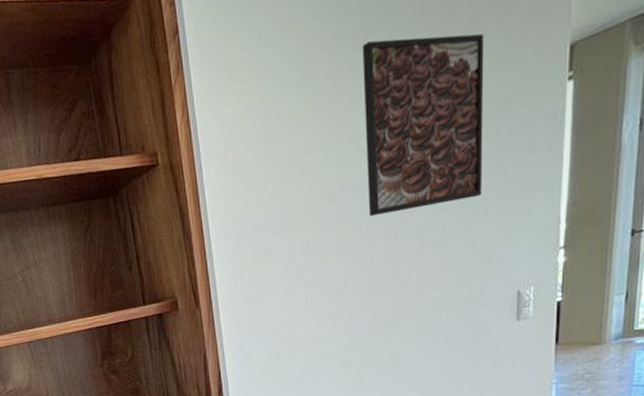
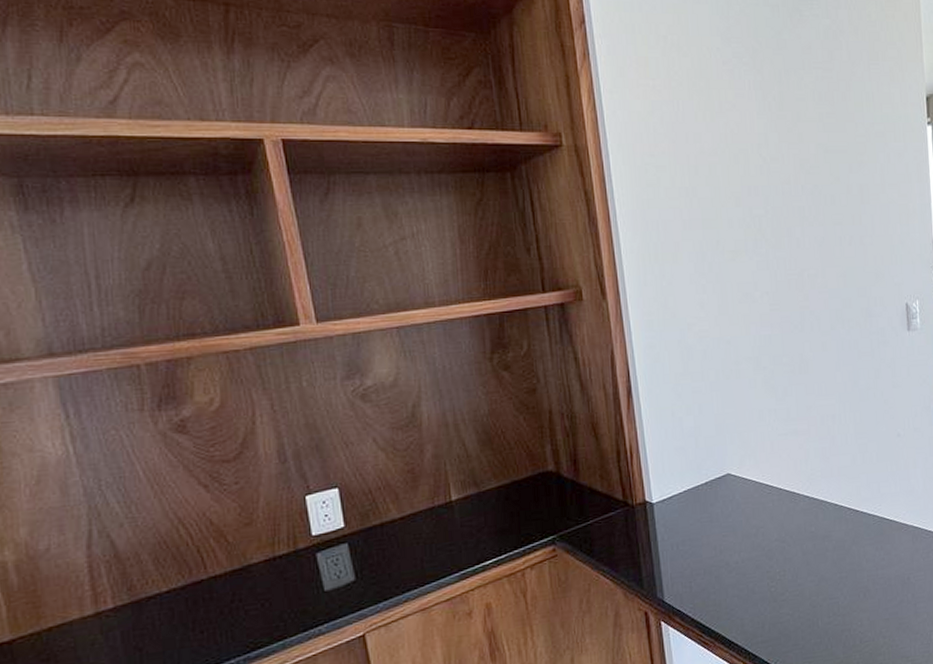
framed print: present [362,33,485,217] -> none [759,63,870,222]

